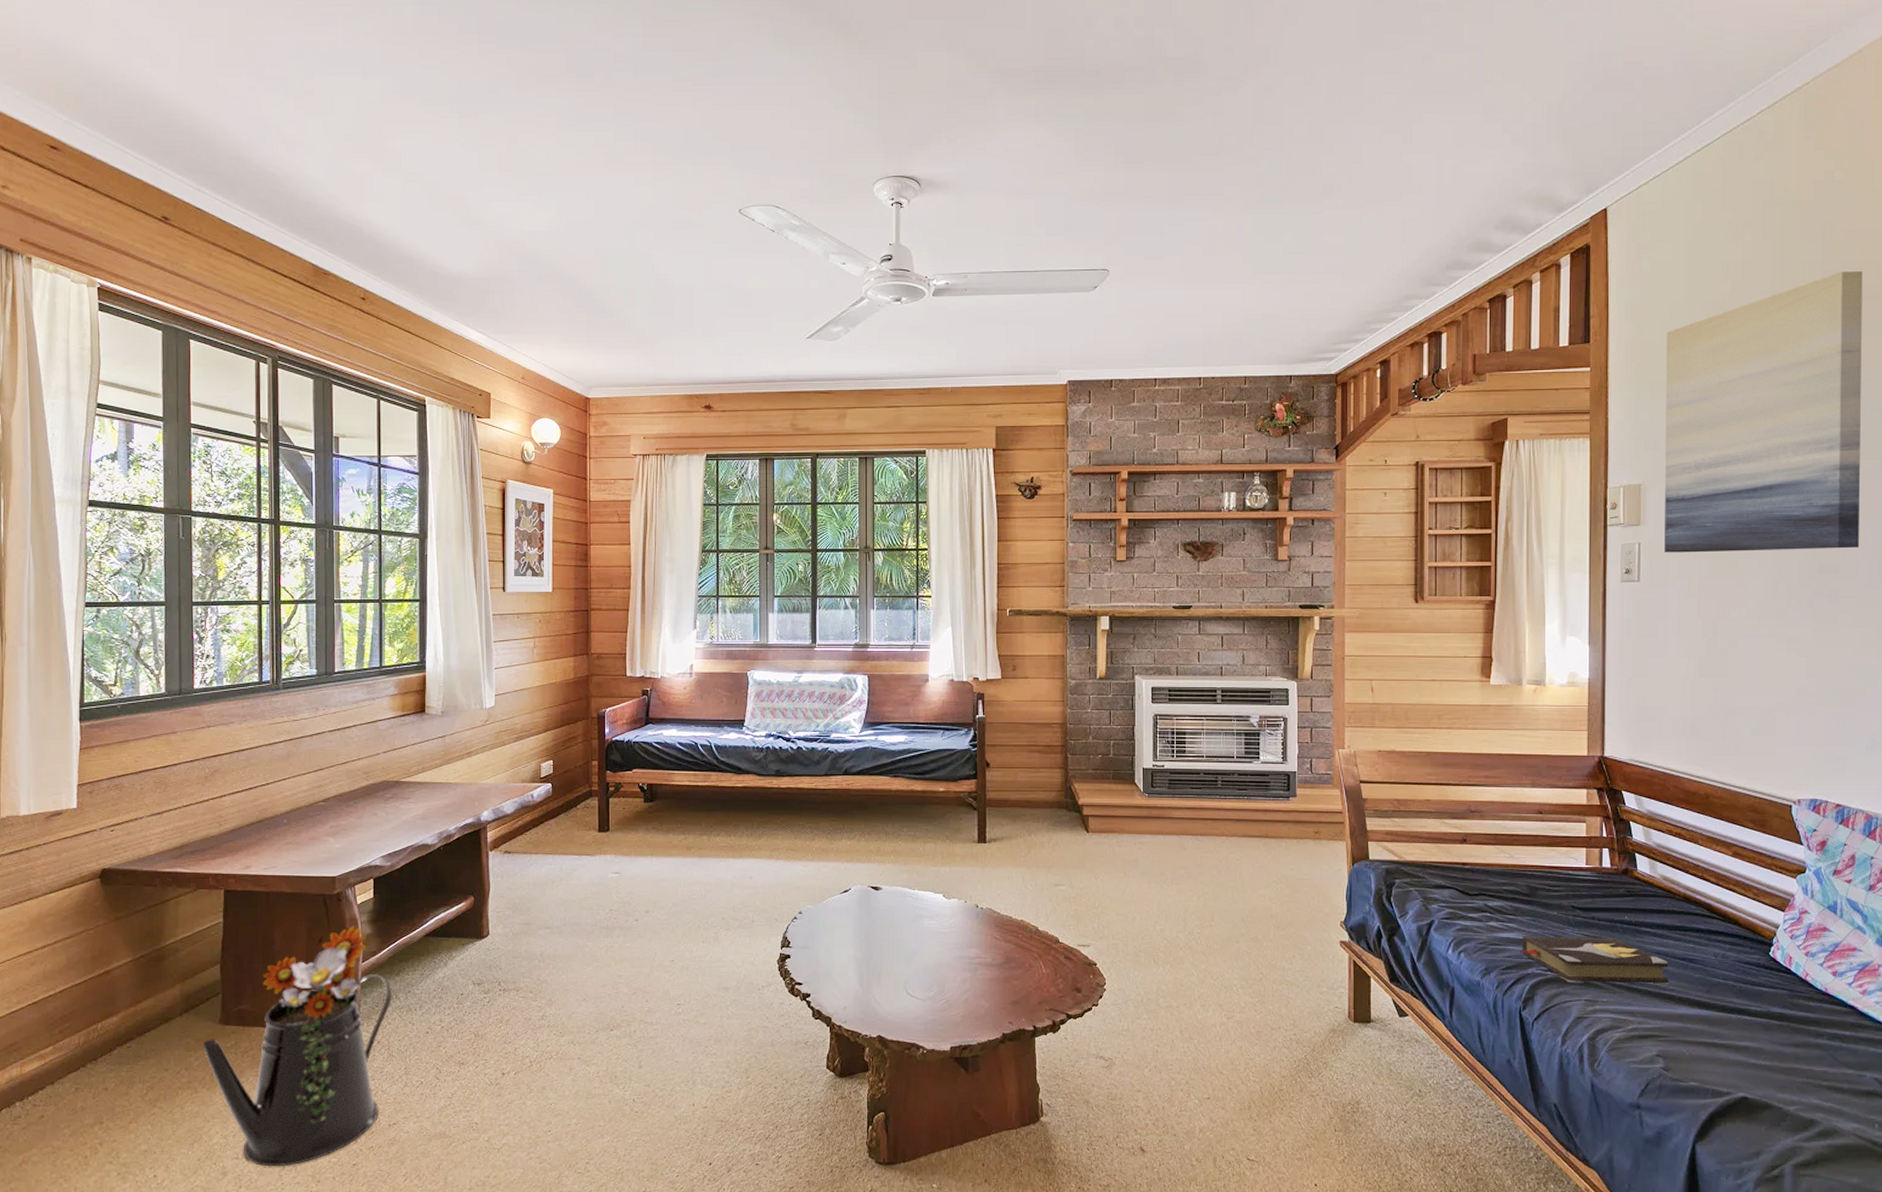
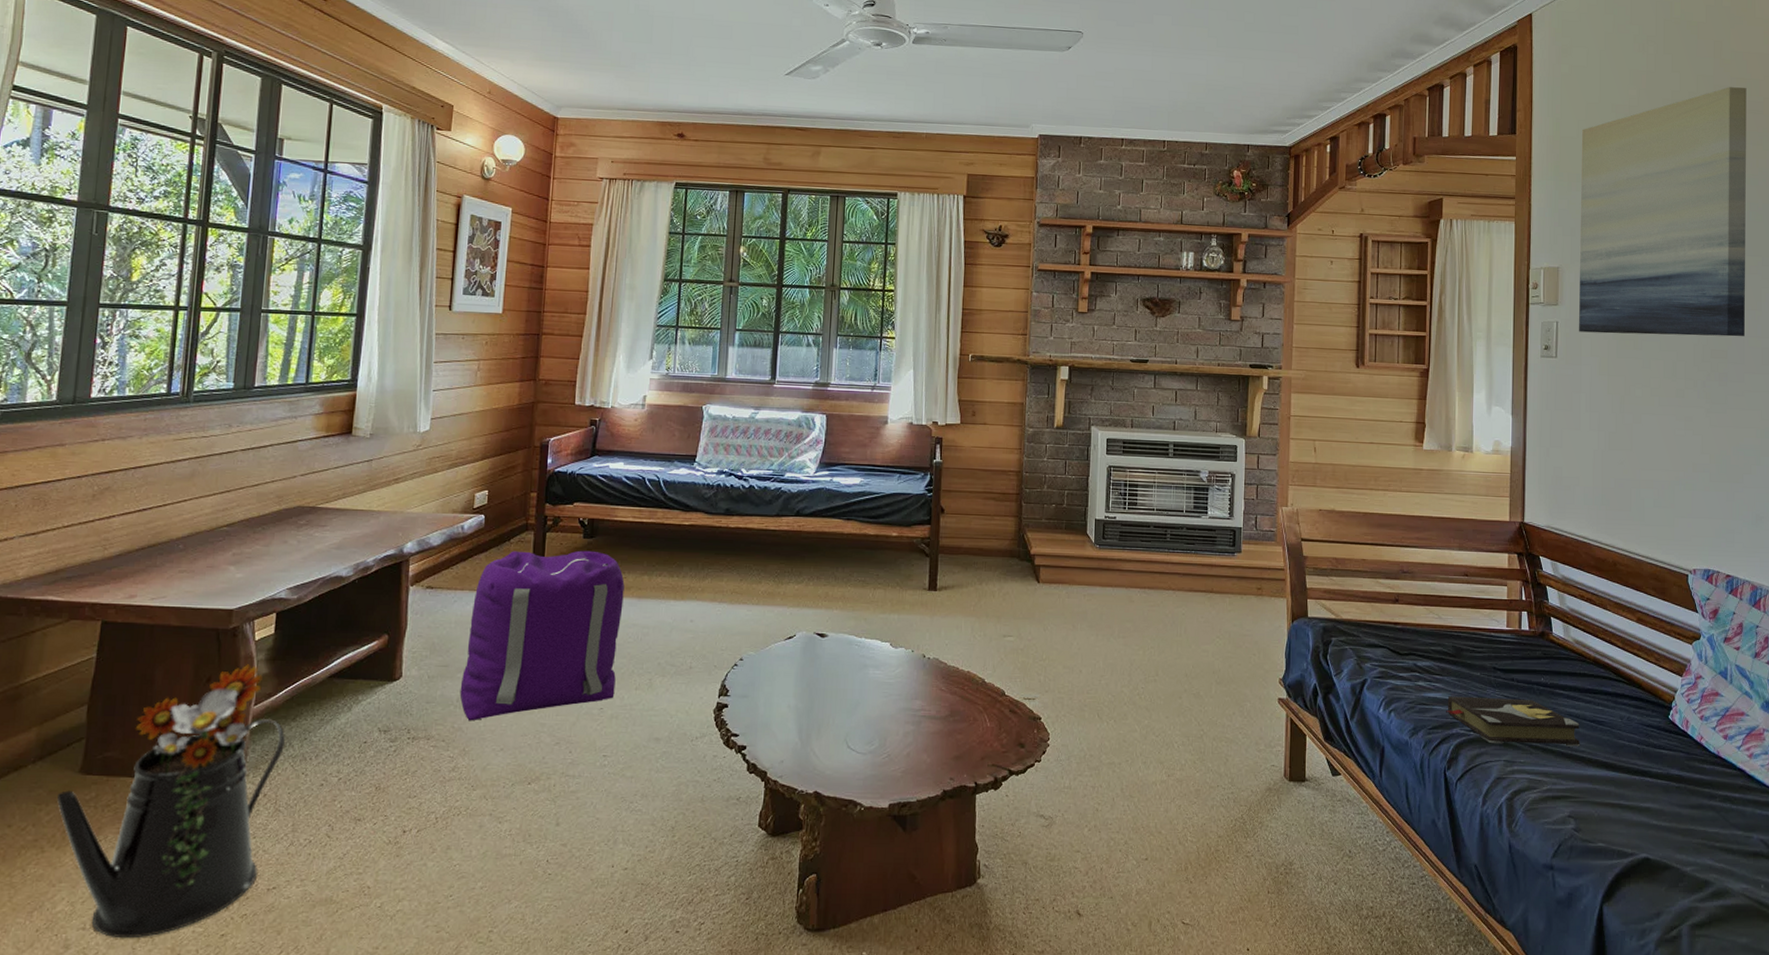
backpack: none [542,814,686,974] -> present [459,550,625,721]

